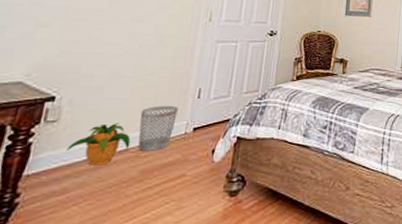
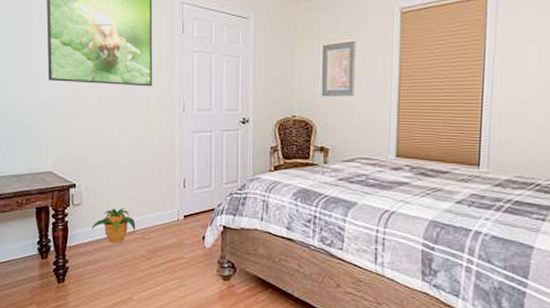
wastebasket: present [137,105,178,151] -> none [139,193,169,234]

